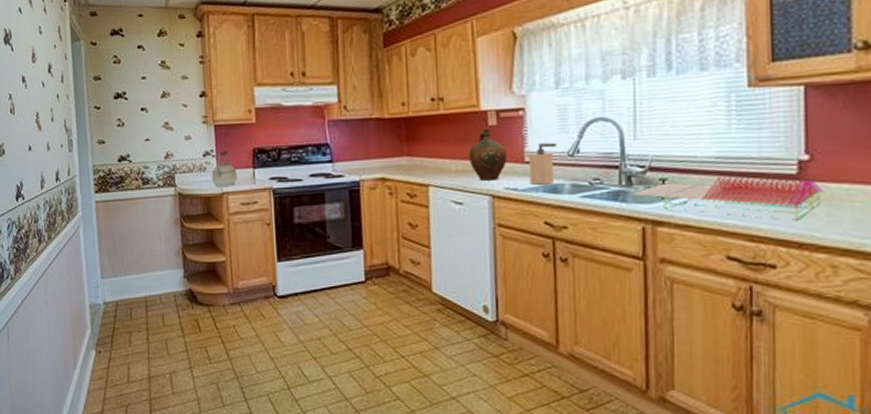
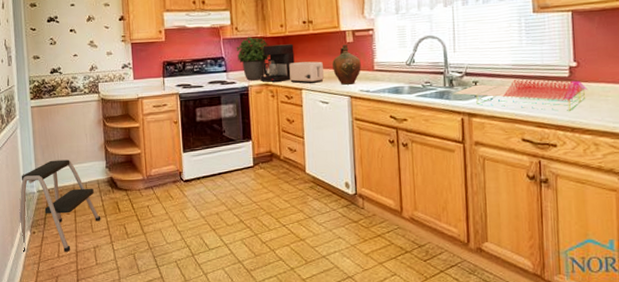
step stool: none [83,266,178,377] -> present [19,159,101,253]
kettle: present [211,150,238,188] -> none [128,63,151,94]
potted plant: none [344,117,389,174] -> present [236,36,271,81]
coffee maker: none [375,127,420,177] -> present [260,44,295,83]
toaster: none [412,150,457,178] -> present [289,61,324,84]
soap dispenser: present [528,142,557,186] -> none [377,55,398,88]

